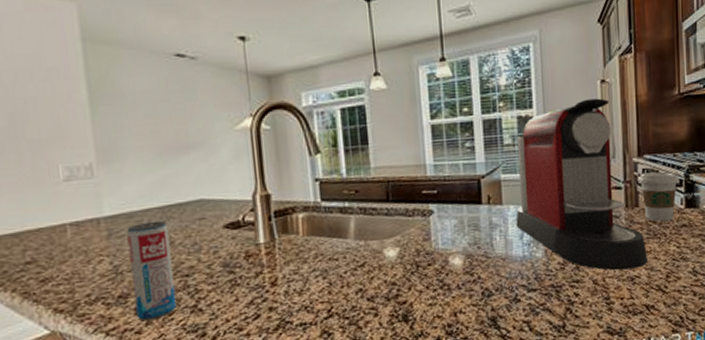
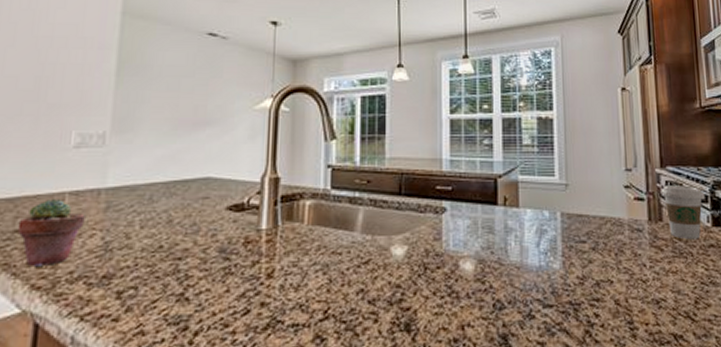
potted succulent: none [27,231,91,293] -> present [17,199,85,266]
beverage can: present [126,221,177,321] -> none [118,198,169,307]
coffee maker: present [516,98,648,271] -> none [532,105,674,291]

